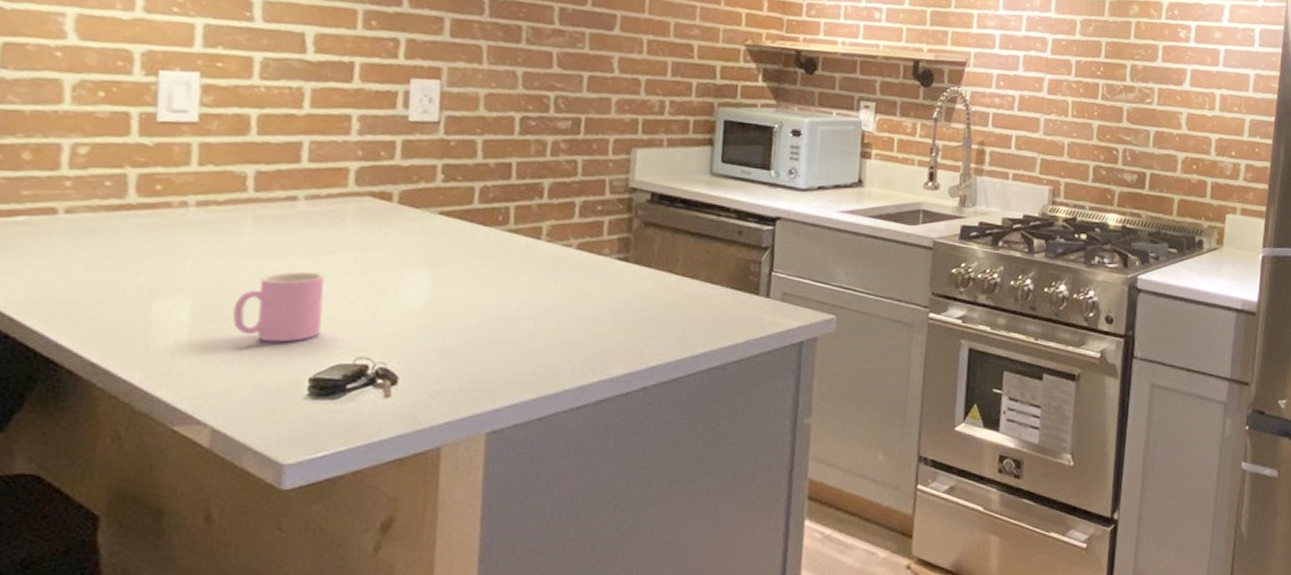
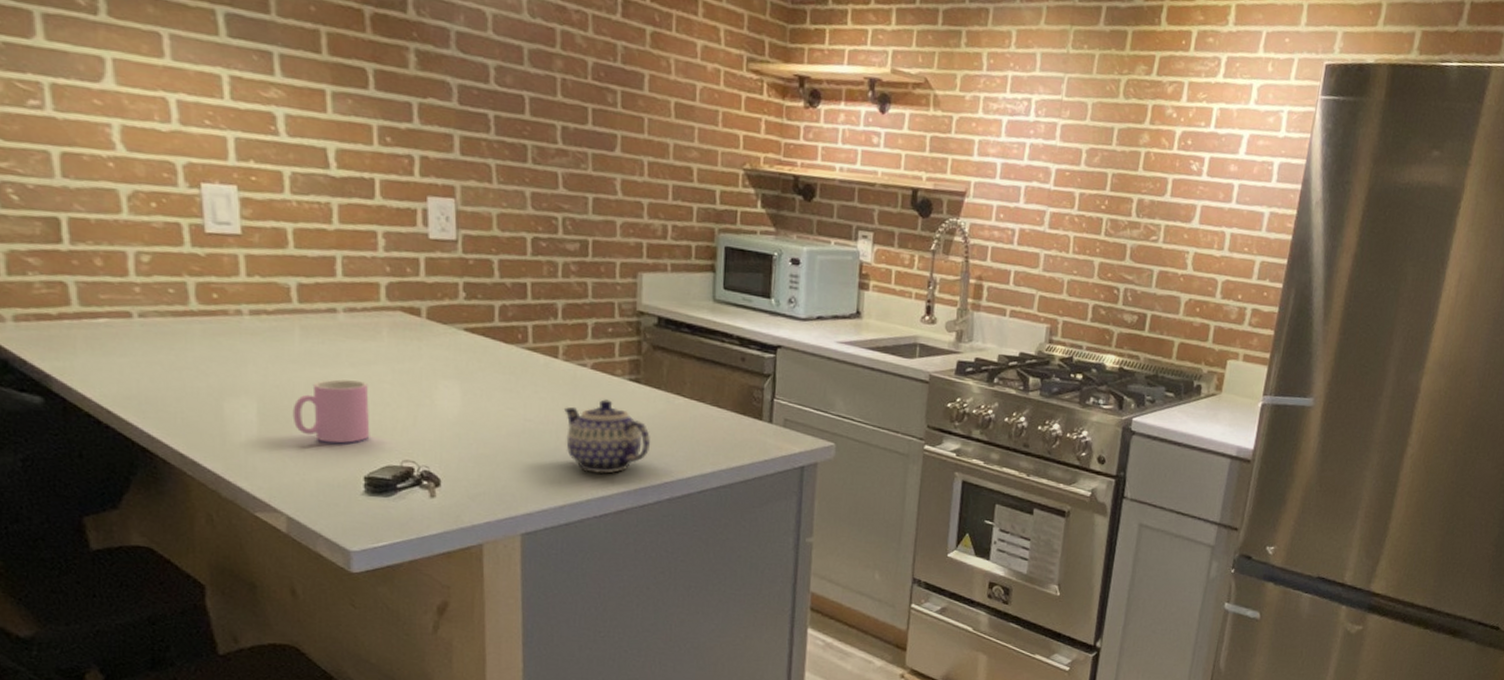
teapot: none [543,280,637,361] -> present [563,399,650,474]

